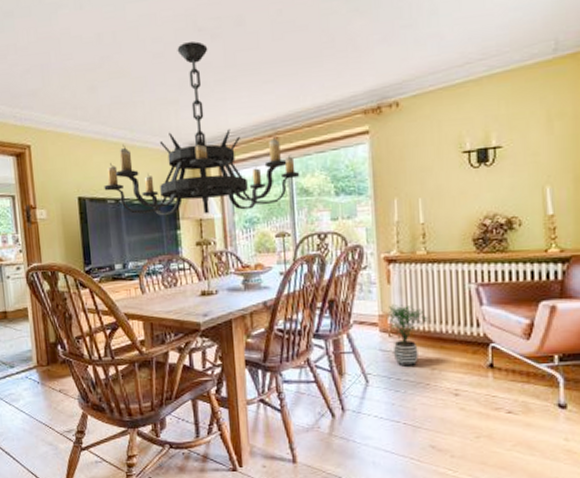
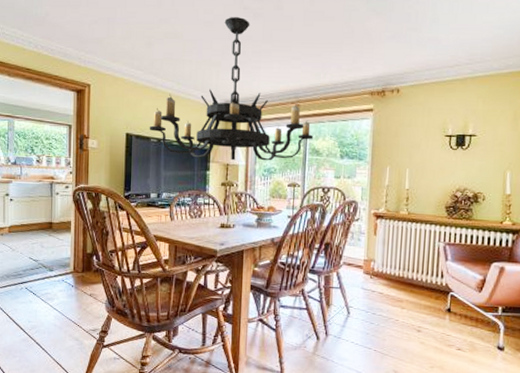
potted plant: present [386,303,429,367] -> none [370,251,404,304]

